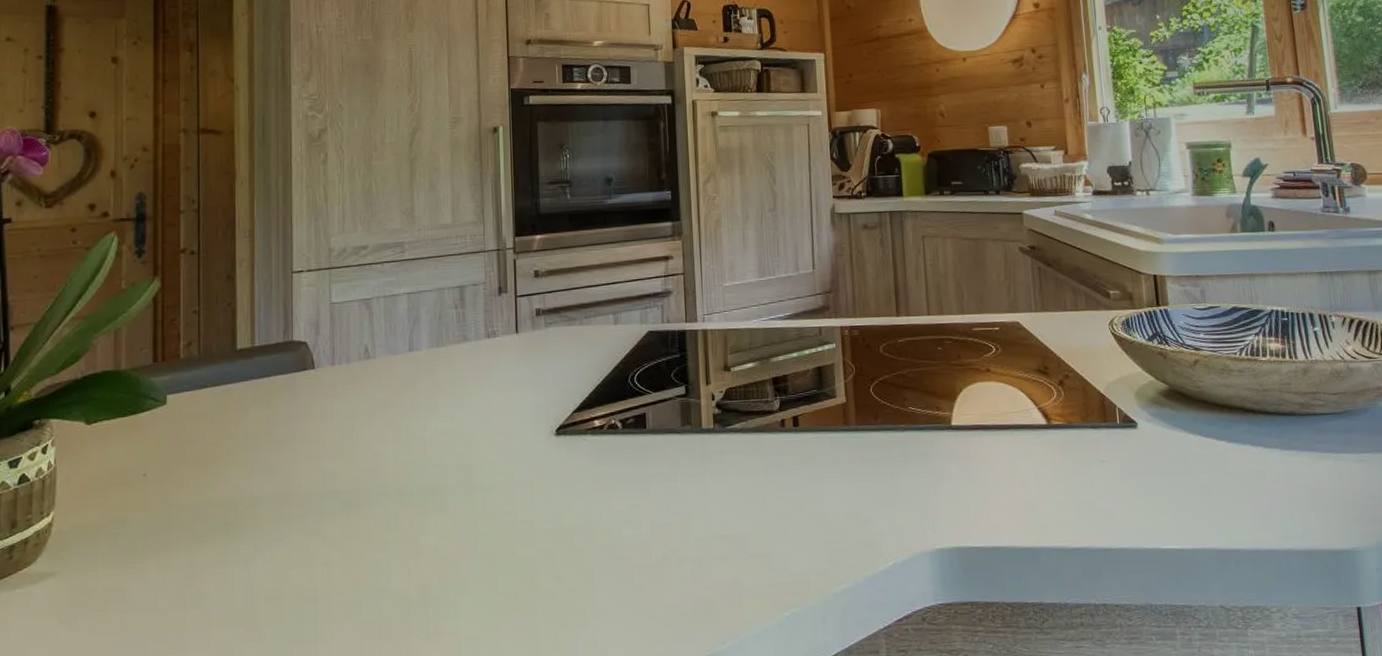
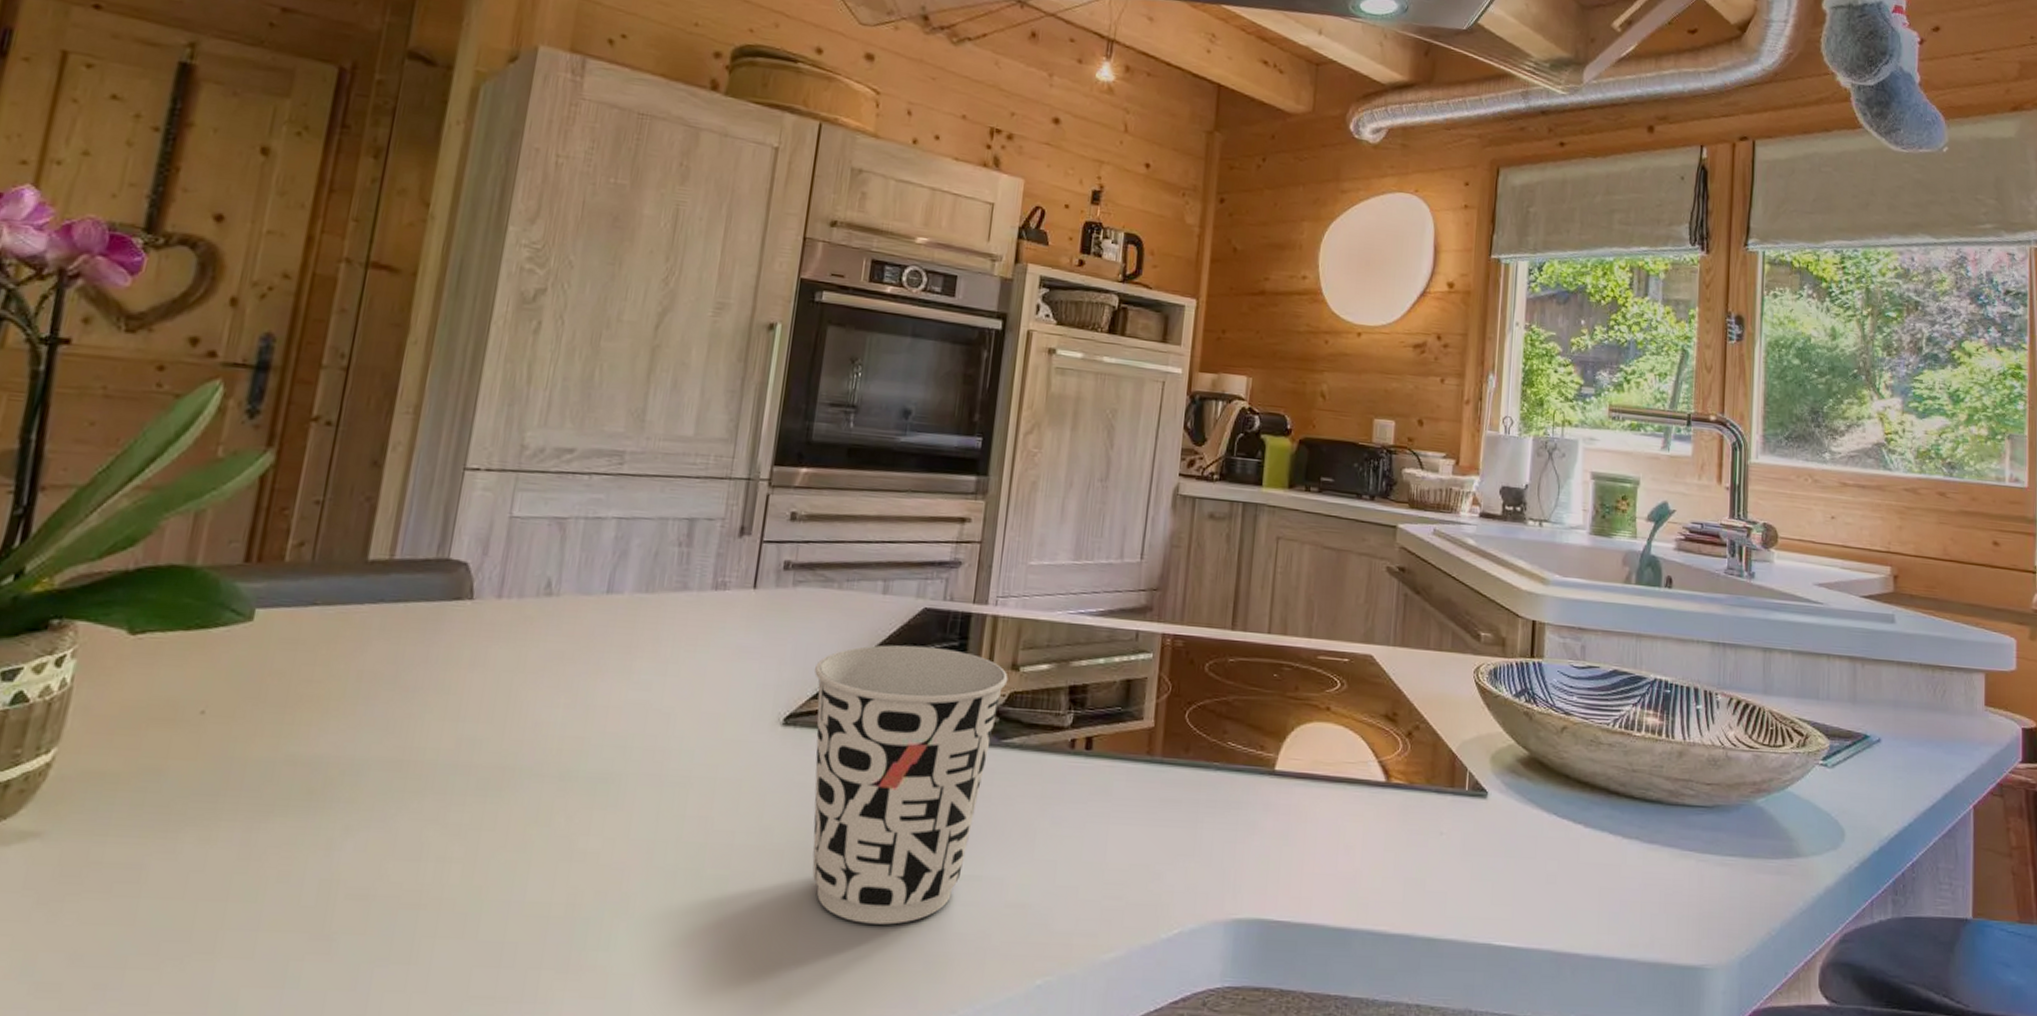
cup: none [573,360,723,581] -> present [812,645,1008,925]

